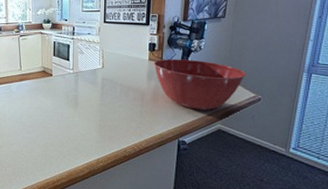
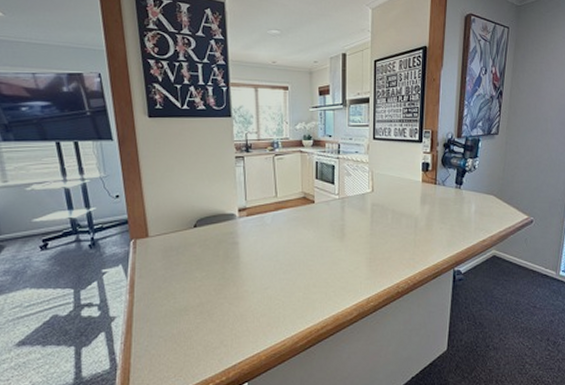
mixing bowl: present [153,59,247,110] -> none [427,180,520,236]

